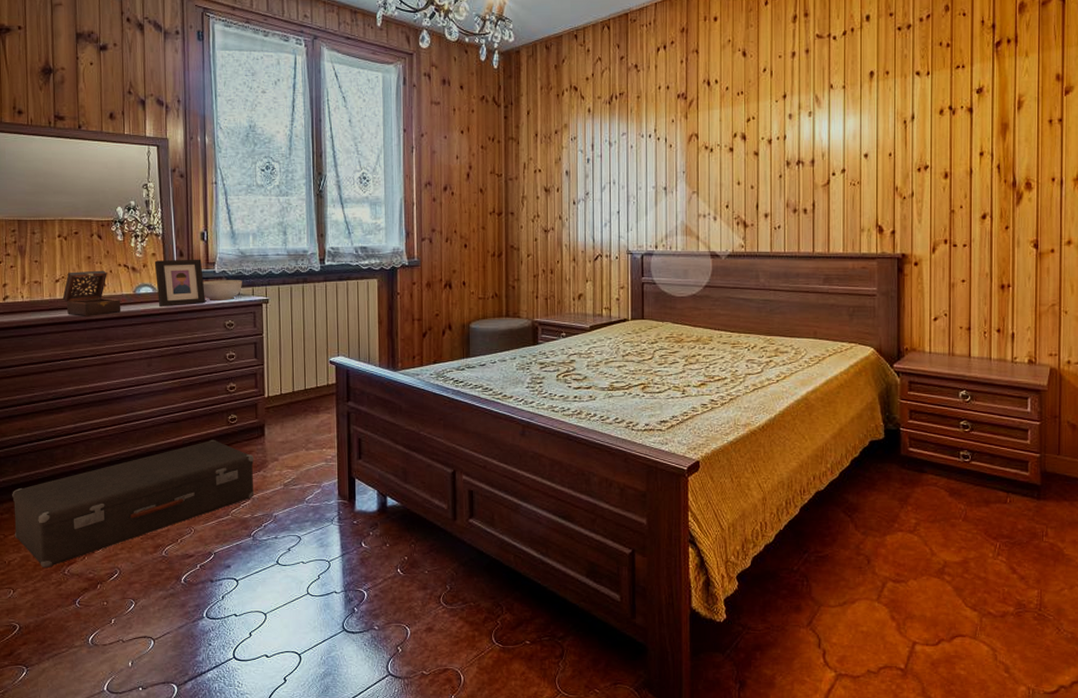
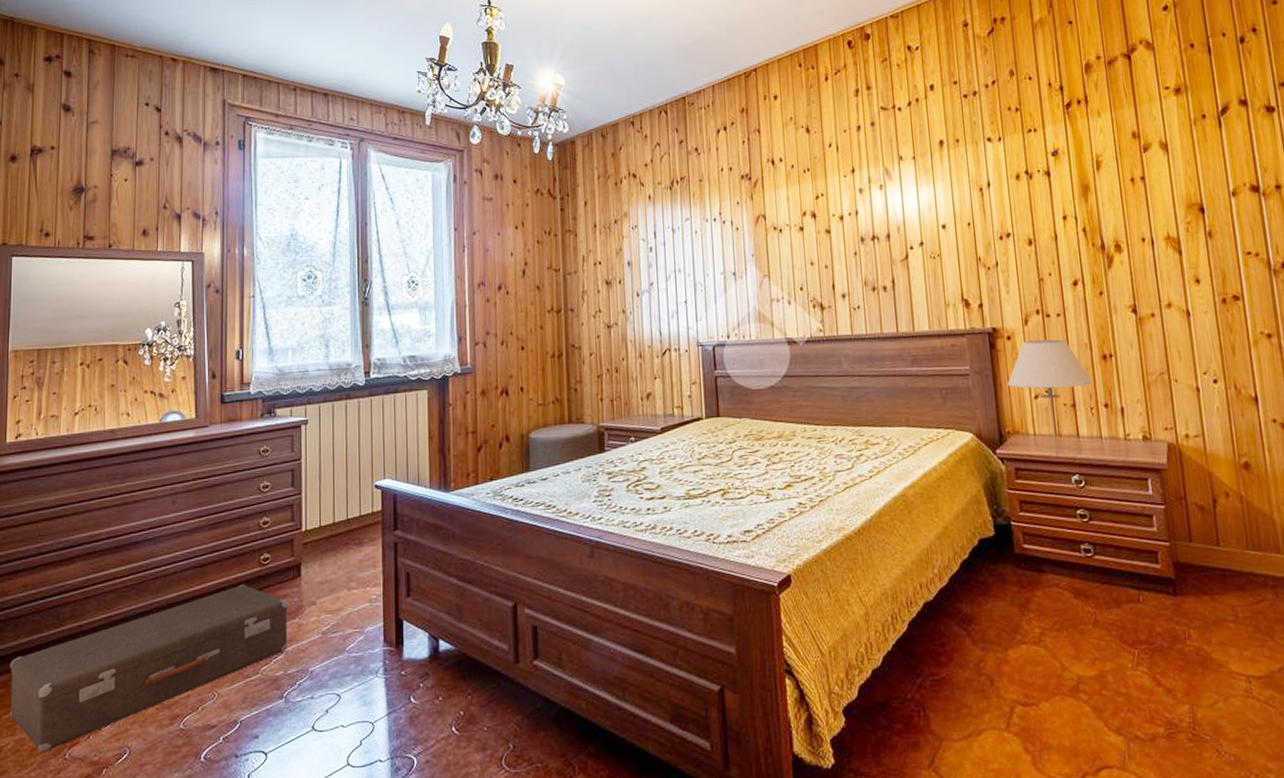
jewelry box: present [62,270,121,317] -> none [81,398,146,453]
picture frame: present [154,259,205,308] -> none [184,380,239,437]
bowl: present [202,280,243,301] -> none [236,400,281,426]
table lamp: none [910,268,990,372] -> present [1007,339,1094,455]

